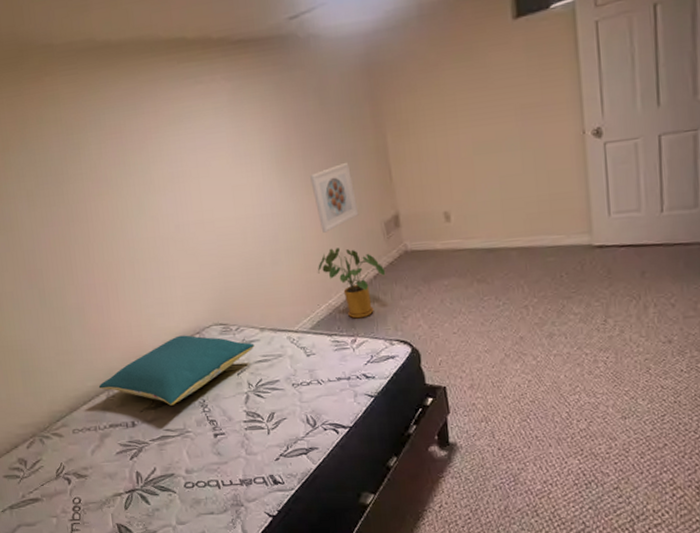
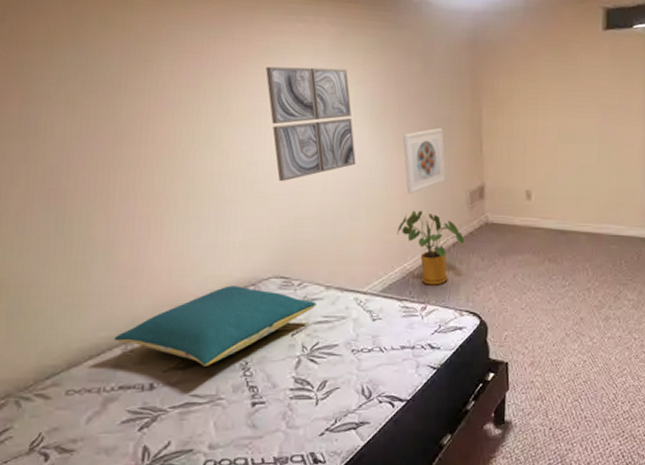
wall art: none [176,120,270,237] -> present [266,66,356,181]

